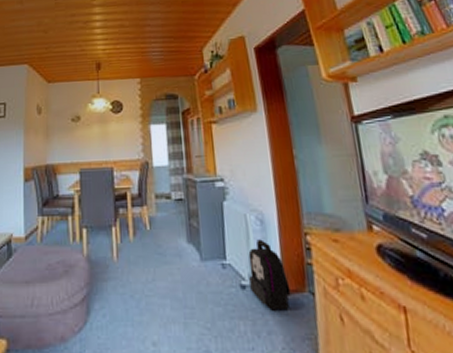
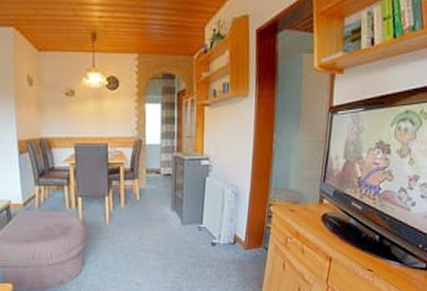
backpack: present [248,239,291,311] -> none [219,209,250,261]

